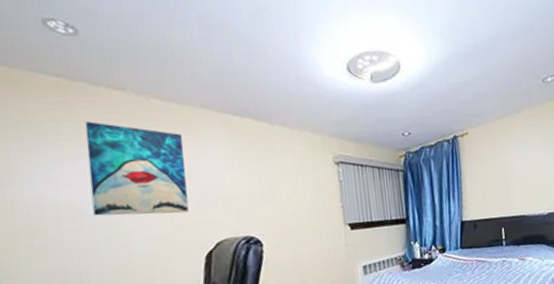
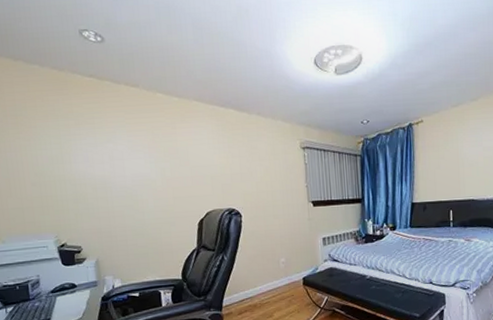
wall art: present [84,121,189,216] -> none [110,113,186,188]

